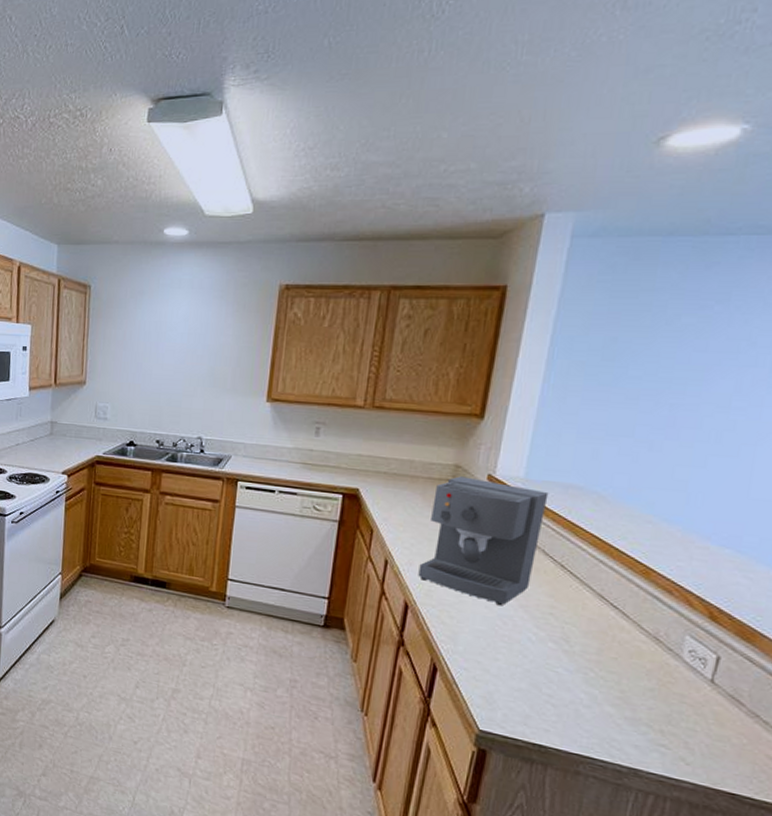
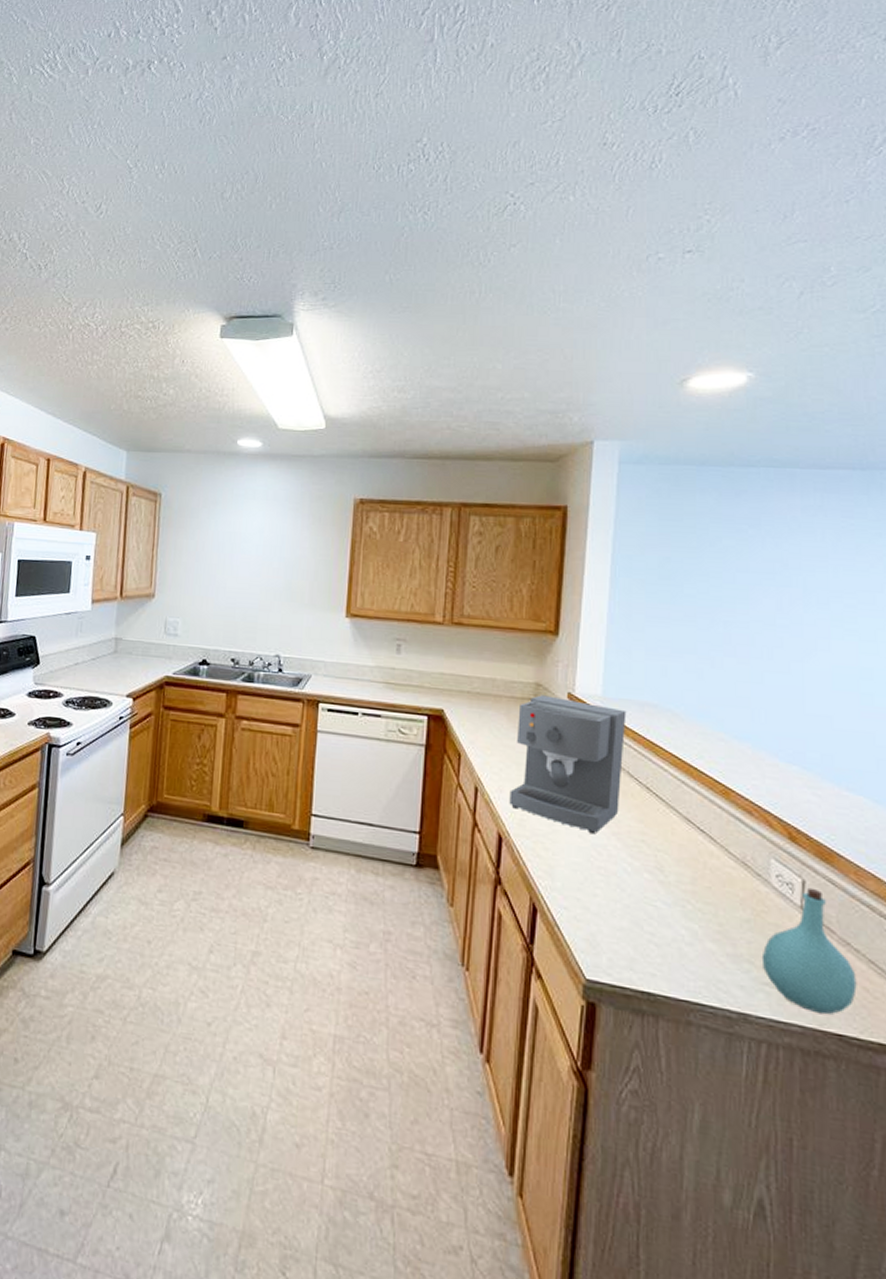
bottle: none [661,663,761,776] -> present [761,887,857,1015]

